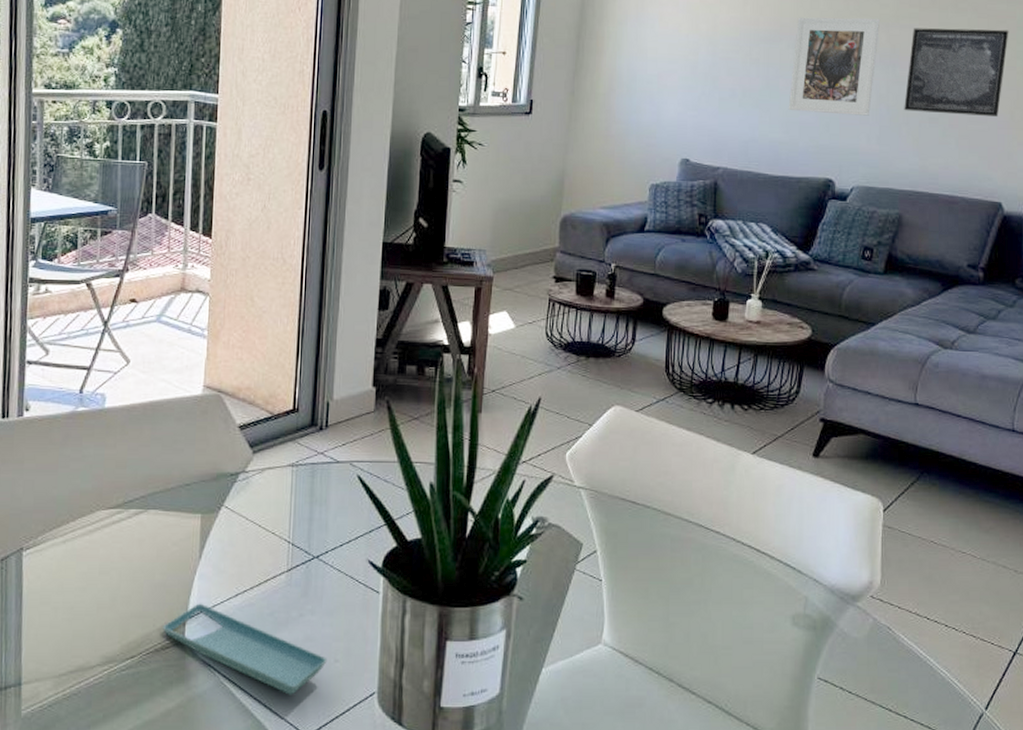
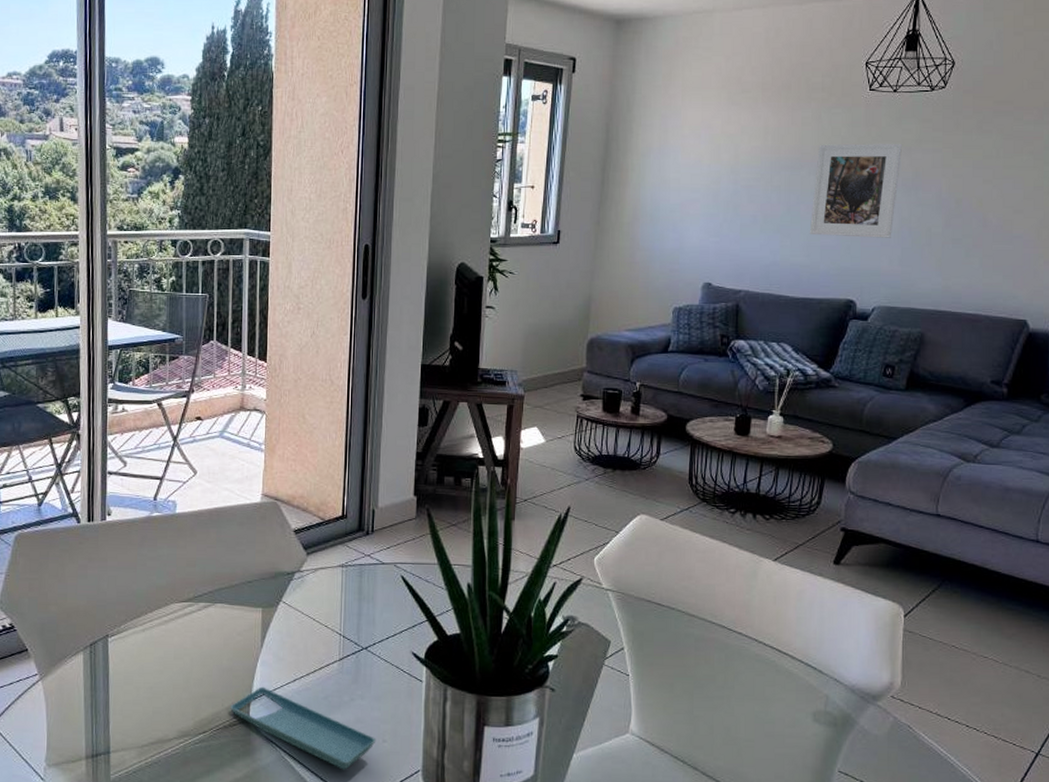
wall art: present [904,28,1009,116] -> none [927,150,1036,236]

